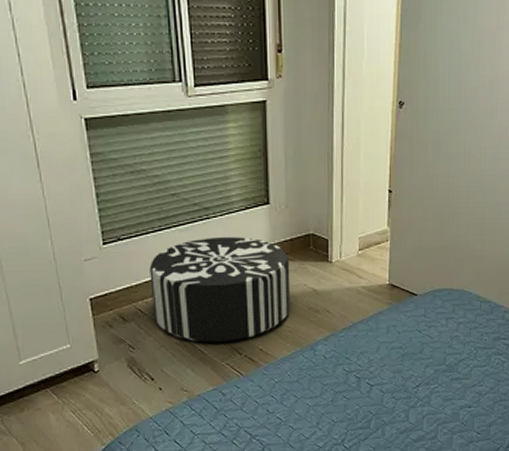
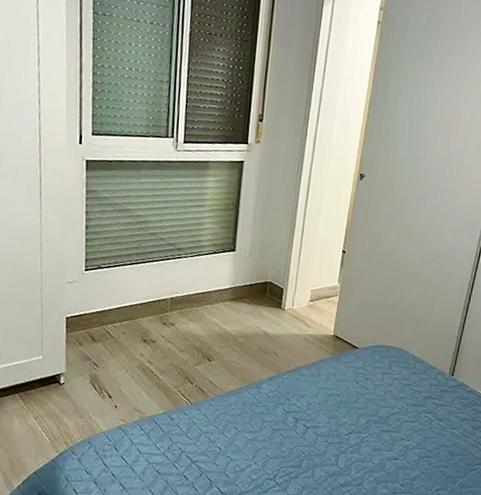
pouf: present [149,237,291,342] -> none [120,275,247,371]

